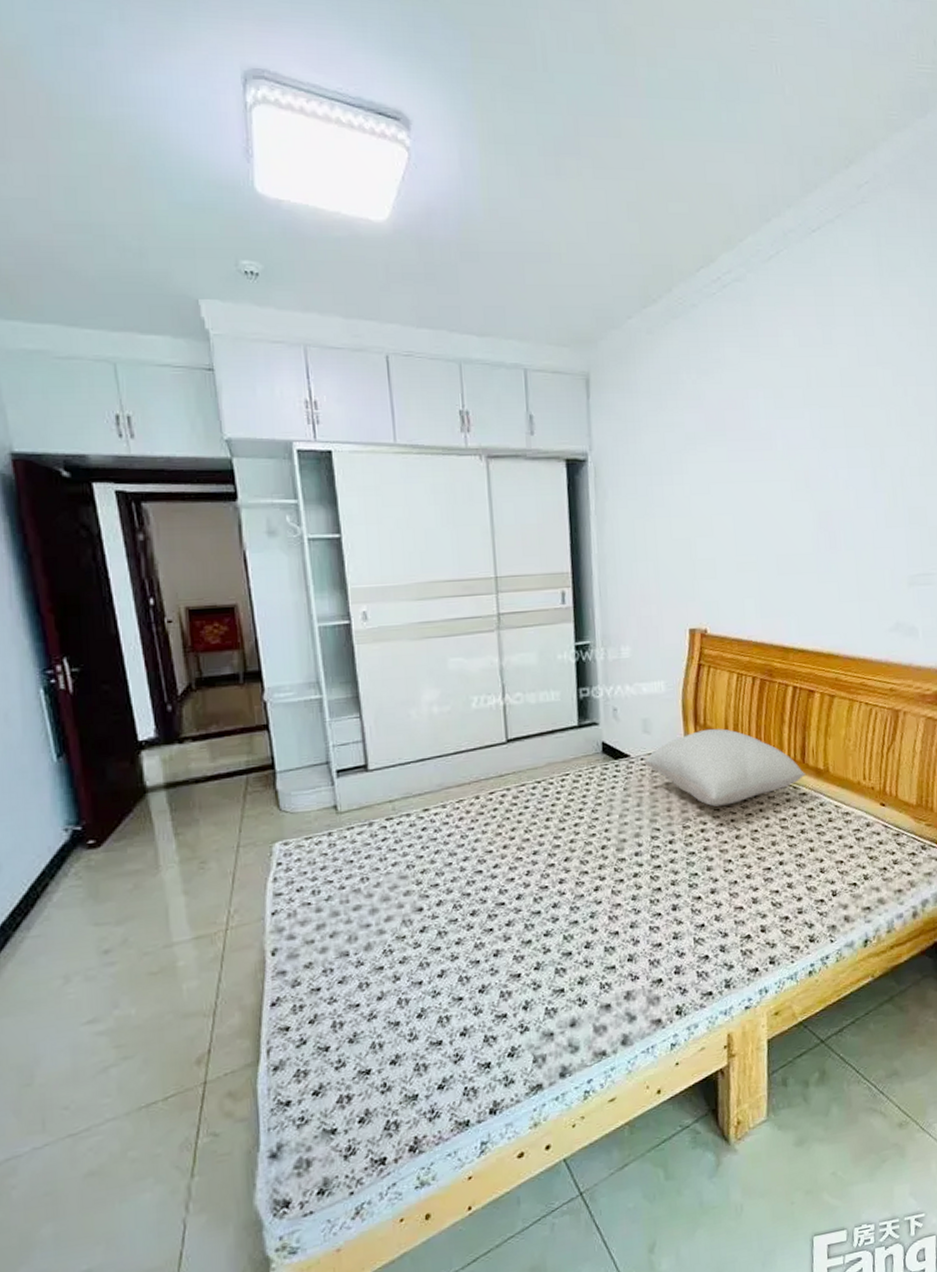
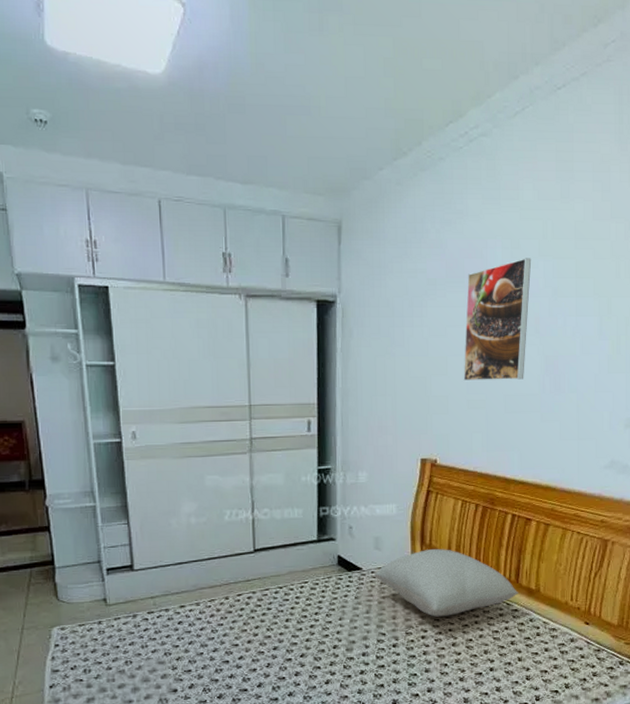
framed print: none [729,407,797,541] -> present [463,258,532,380]

